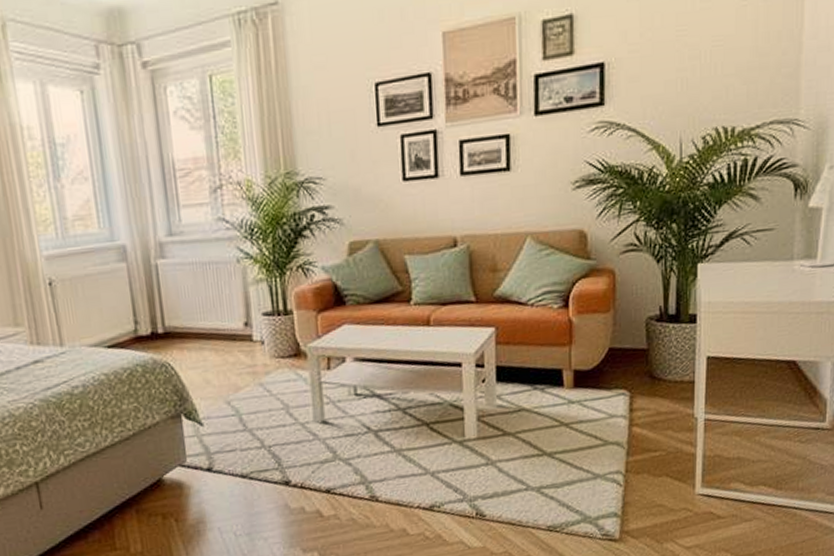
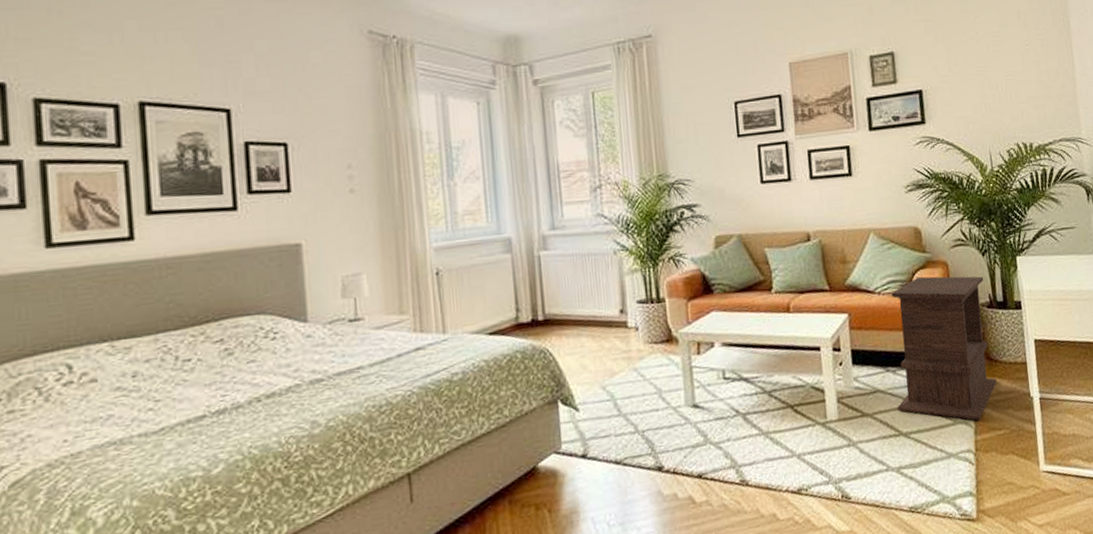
side table: none [542,286,657,442] -> present [892,276,997,421]

